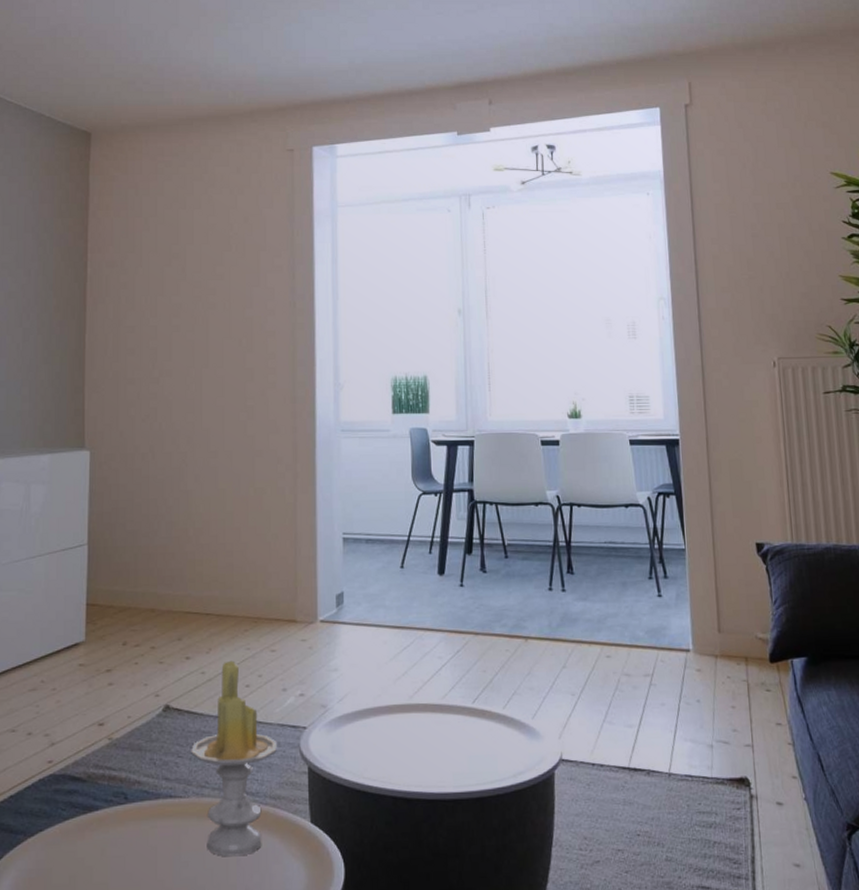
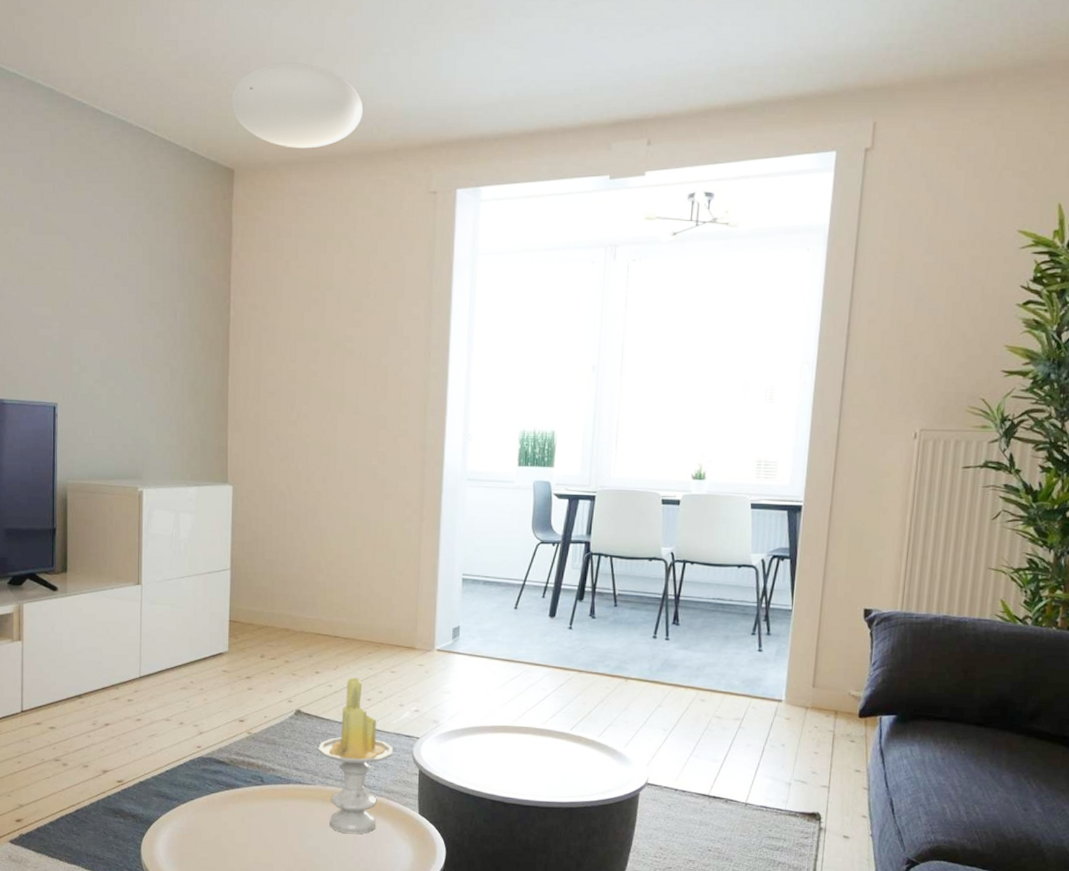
ceiling light: none [88,36,218,113] -> present [231,63,363,149]

